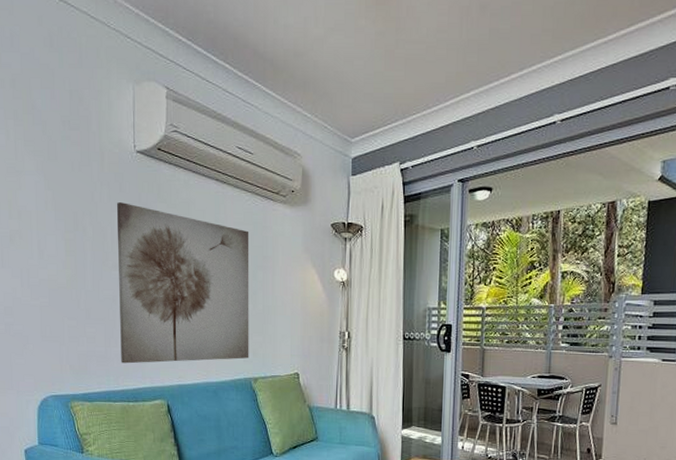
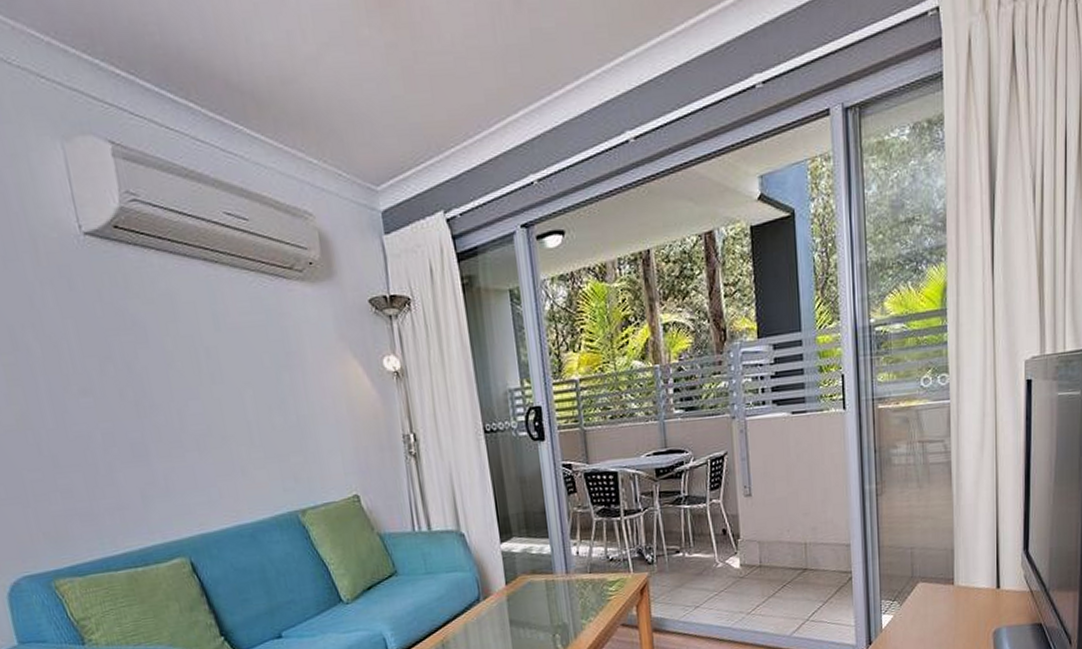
wall art: present [117,202,249,364] -> none [69,304,290,519]

